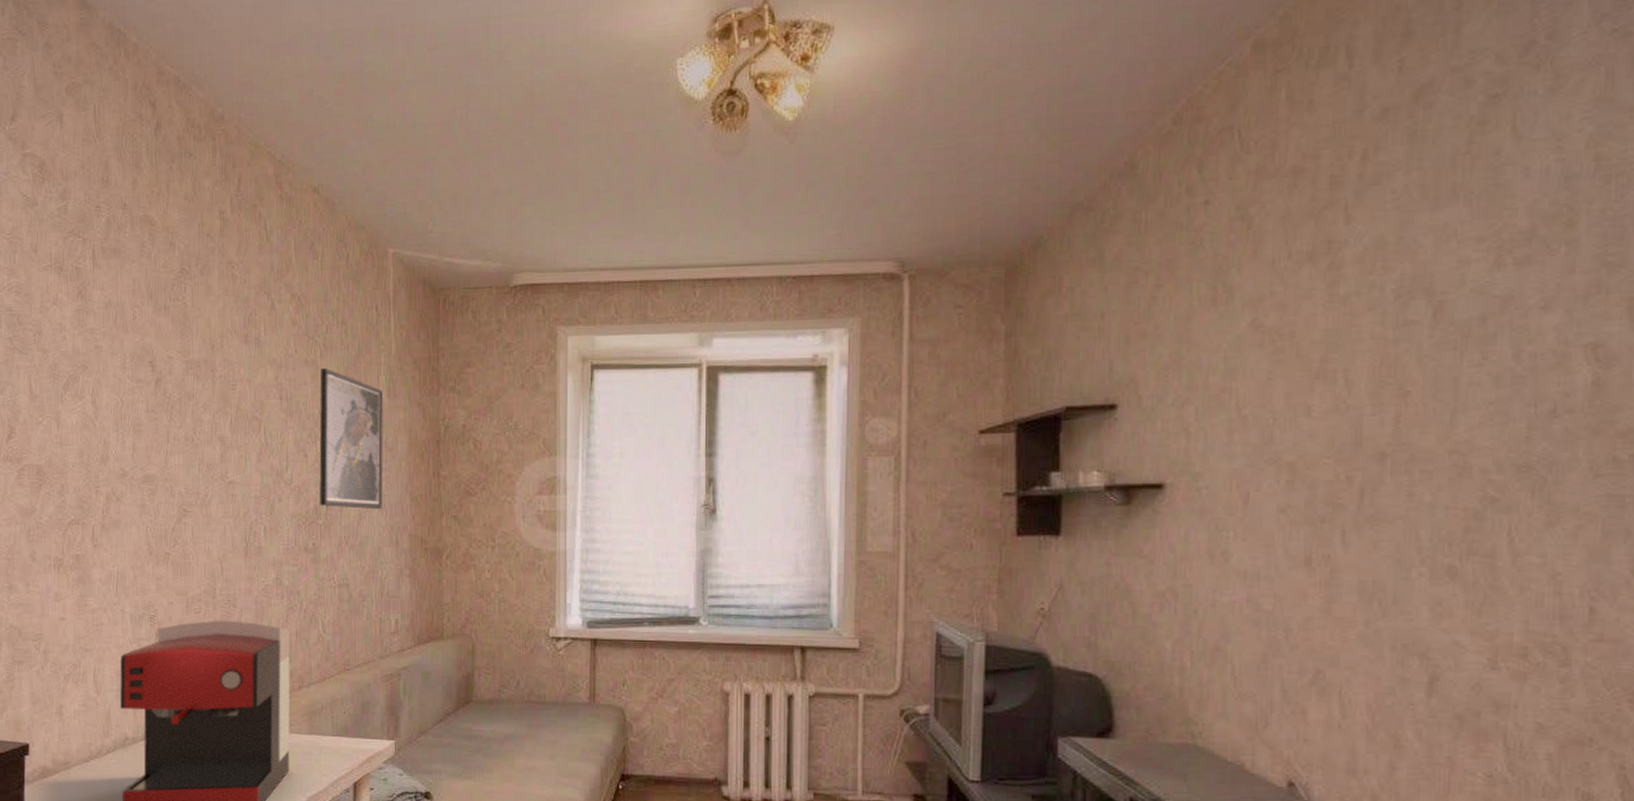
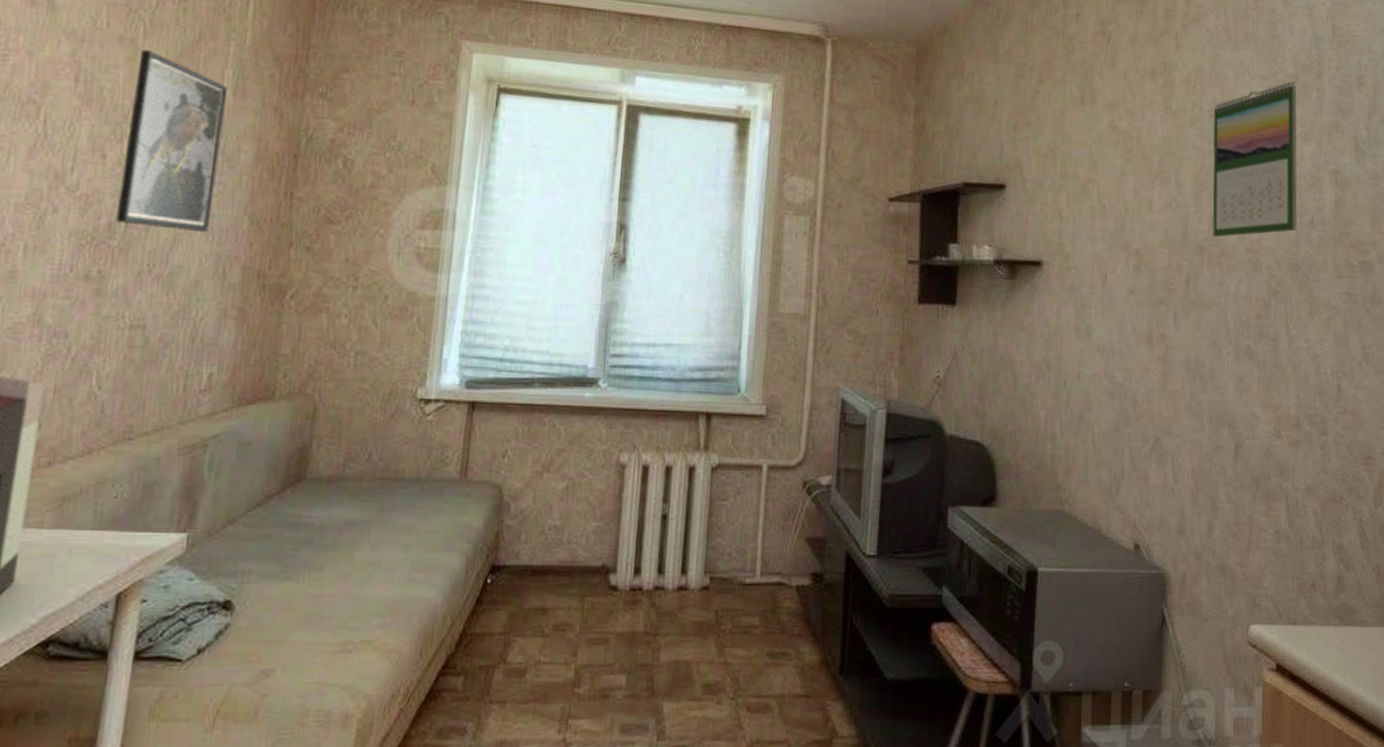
calendar: none [1398,238,1534,440] -> present [1213,81,1297,237]

